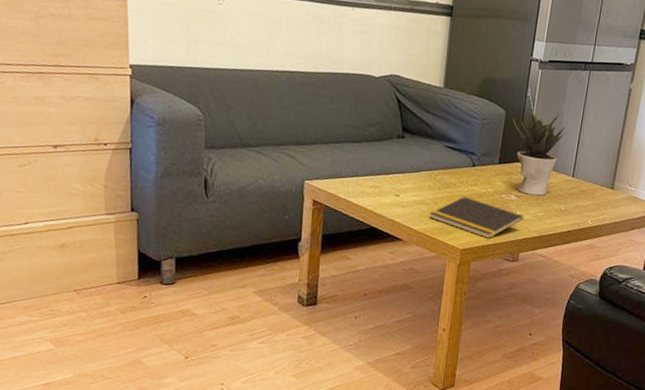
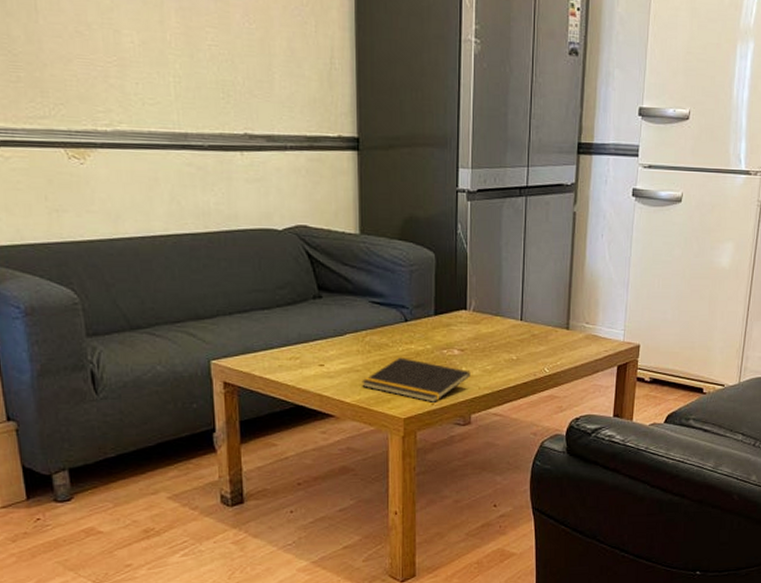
potted plant: present [513,109,567,196] -> none [444,248,509,346]

